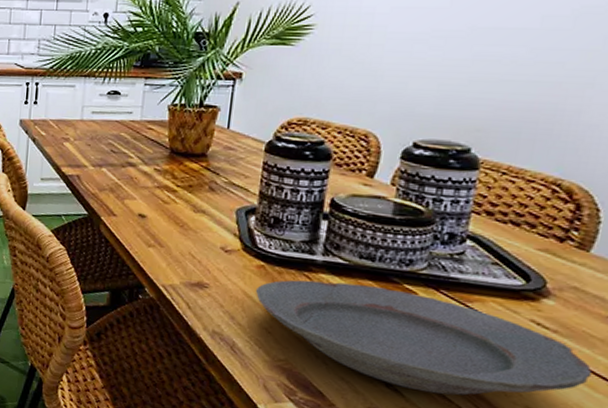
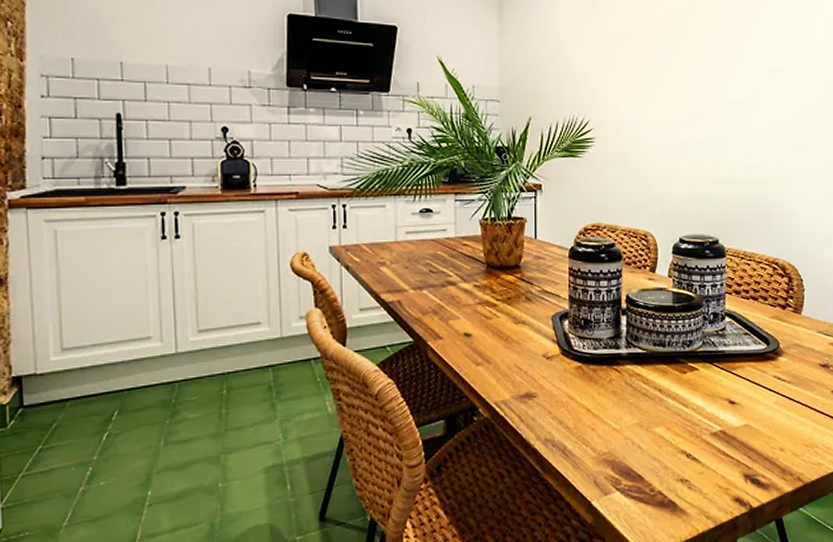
plate: present [256,280,593,395] -> none [577,369,815,455]

